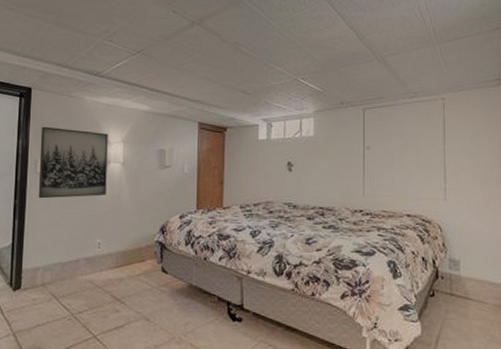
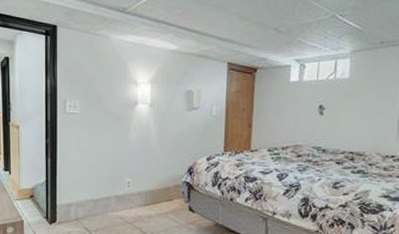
wall art: present [38,126,108,199] -> none [68,66,135,139]

